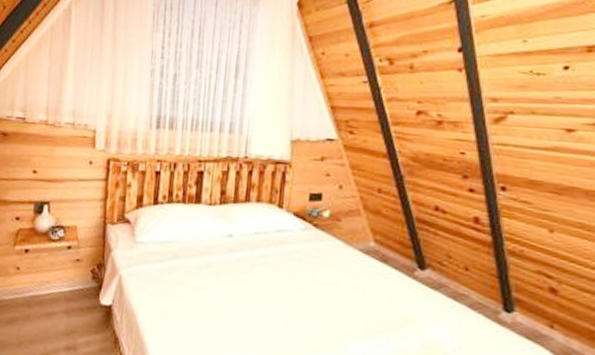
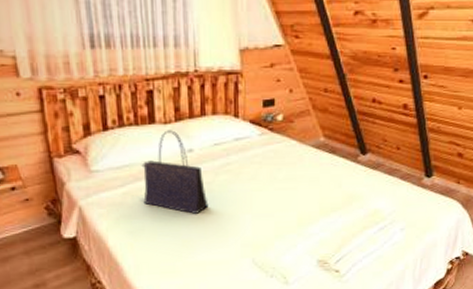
tote bag: none [178,212,241,305] -> present [141,130,209,214]

